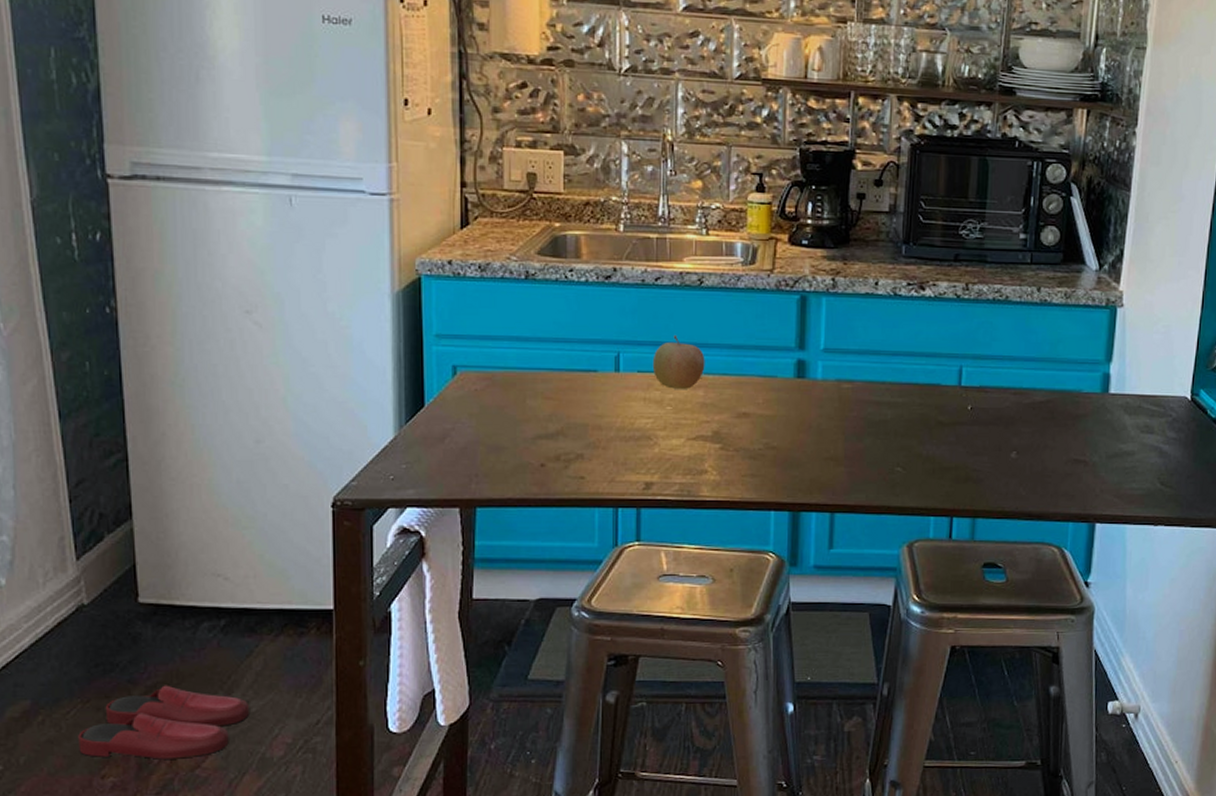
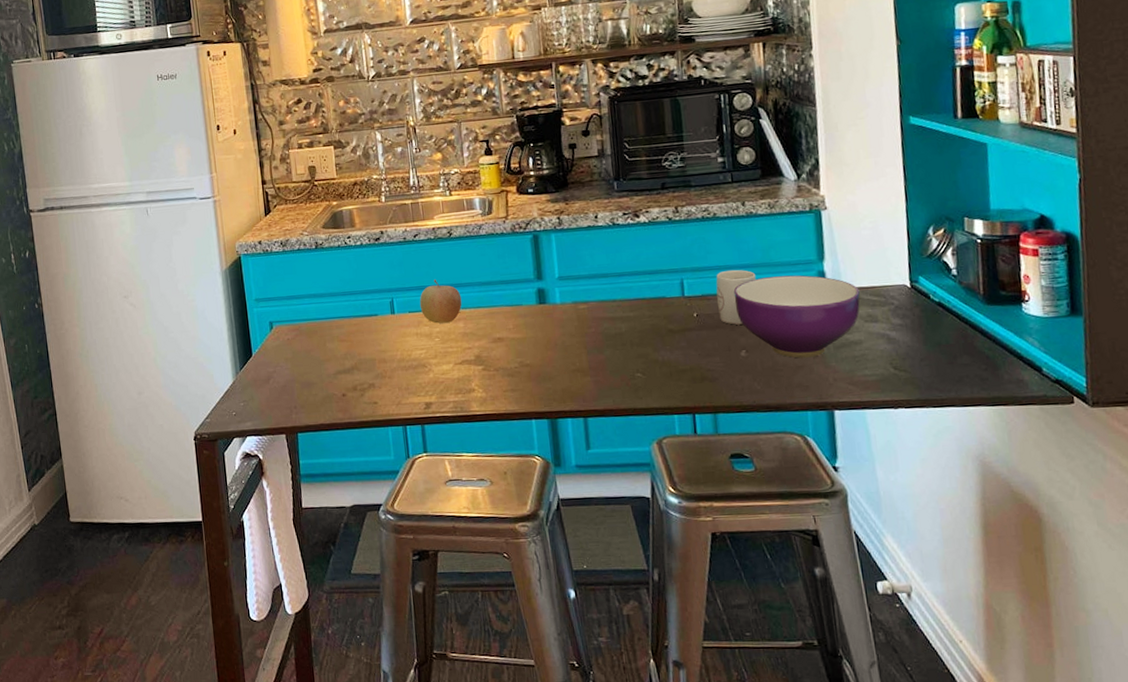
slippers: present [78,685,250,760] -> none [38,585,151,644]
mug: none [994,361,1040,423] -> present [716,269,756,325]
bowl: none [1013,374,1141,465] -> present [733,275,860,358]

